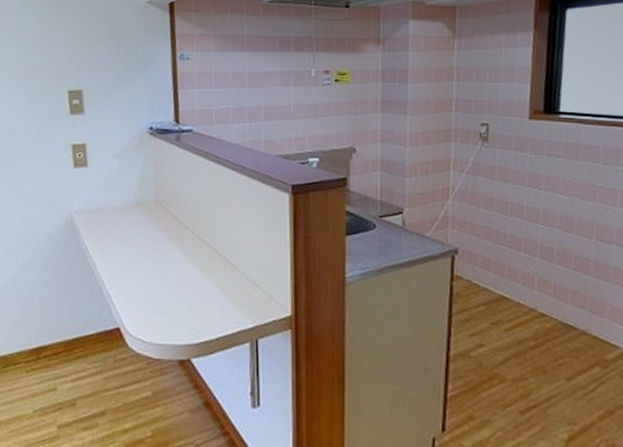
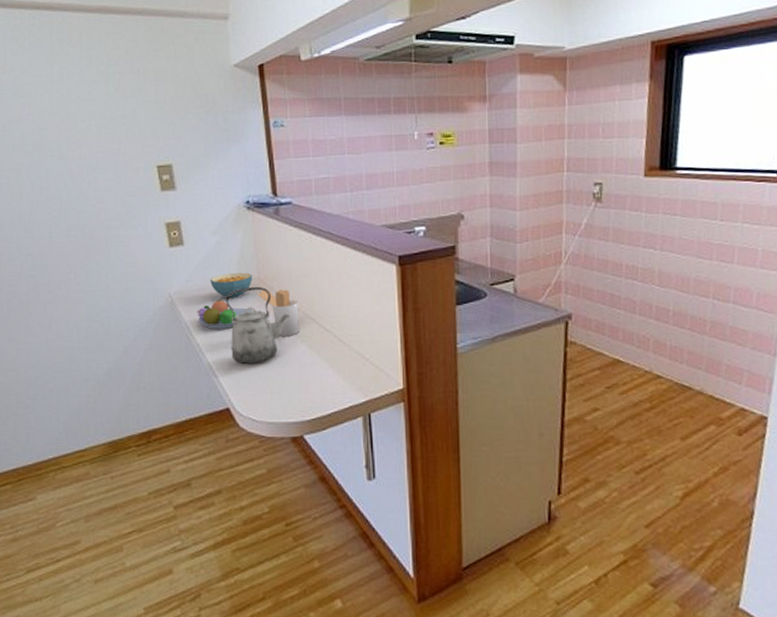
fruit bowl: none [95,219,149,249] -> present [197,299,252,329]
cereal bowl: none [110,194,151,220] -> present [210,272,252,299]
kettle: none [123,208,184,286] -> present [226,286,290,365]
utensil holder: none [154,212,194,259] -> present [257,289,299,337]

